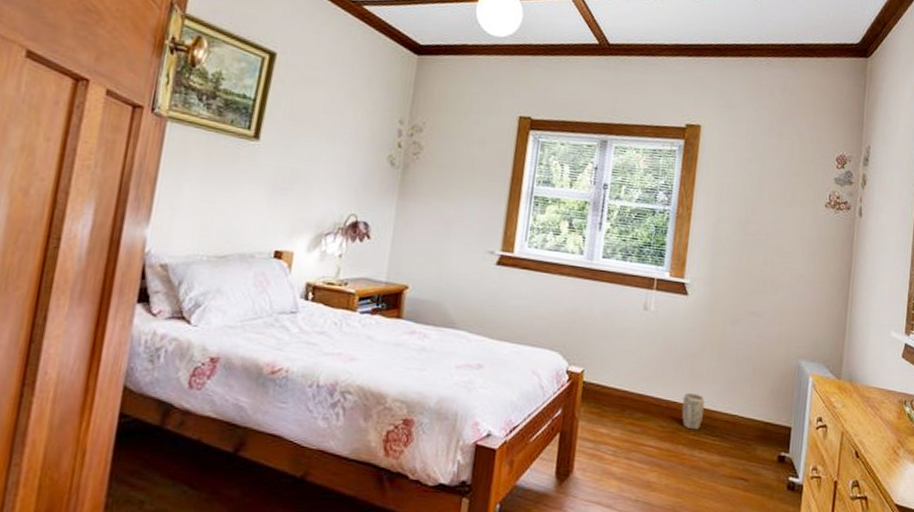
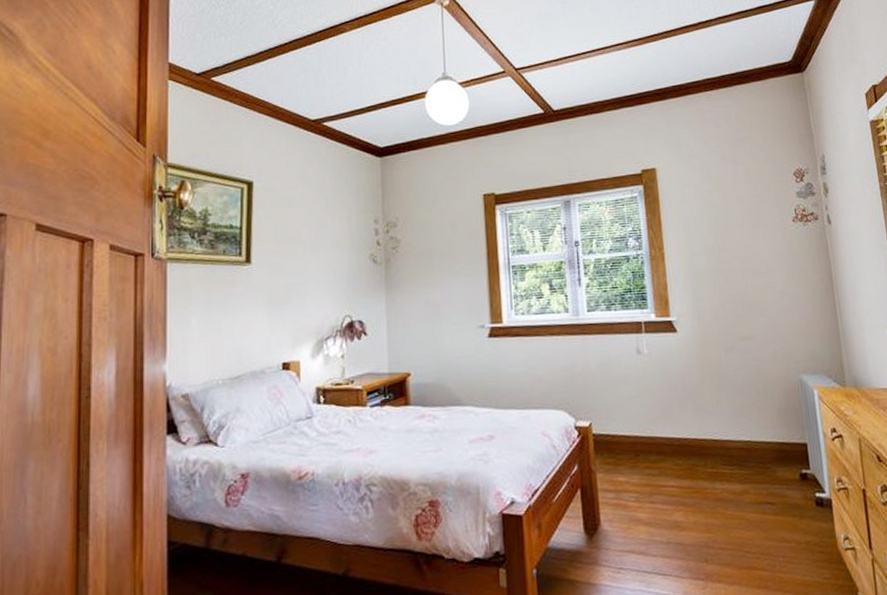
plant pot: present [681,392,705,430] -> none [693,426,717,463]

